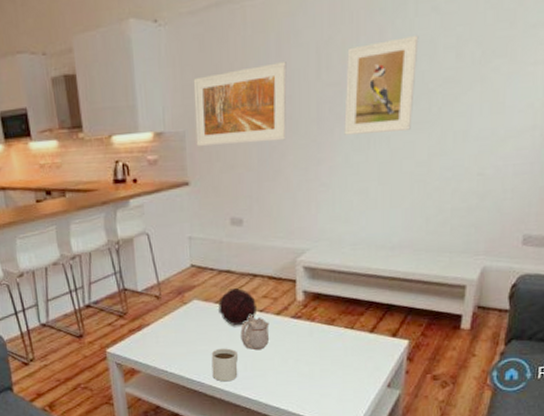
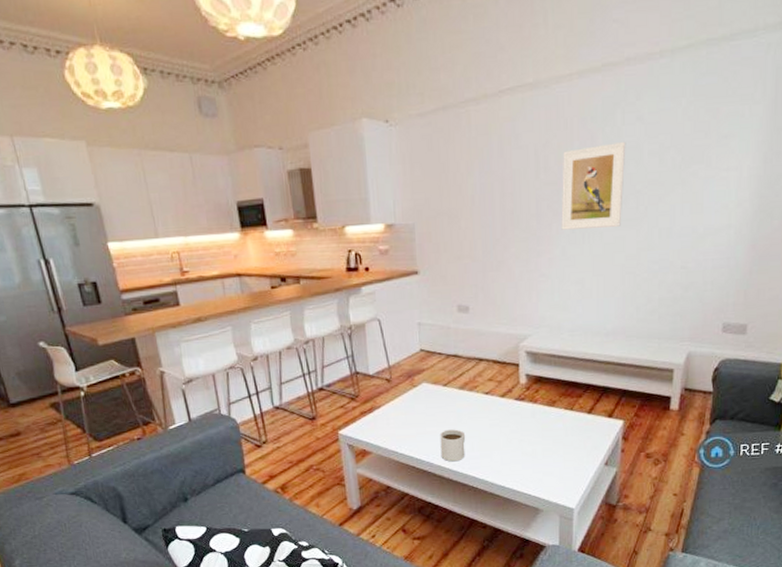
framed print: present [193,62,287,146] -> none [422,162,509,238]
decorative orb: present [218,288,258,327] -> none [446,372,484,408]
teapot: present [240,315,270,351] -> none [467,397,495,431]

